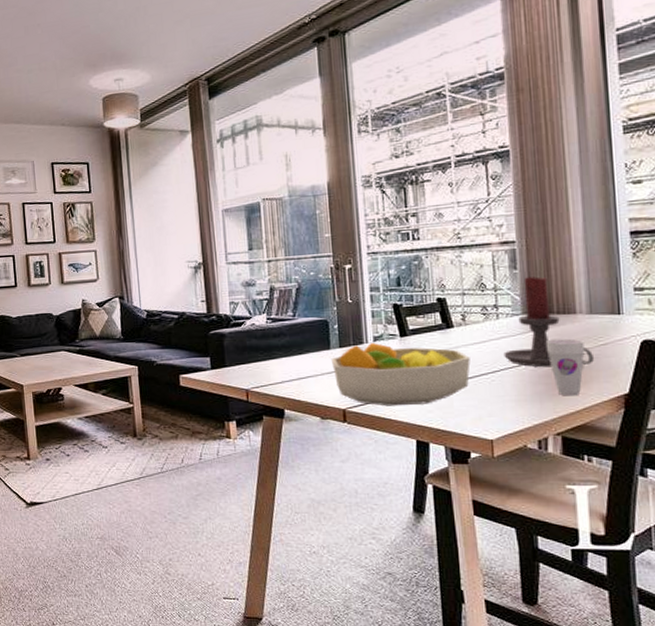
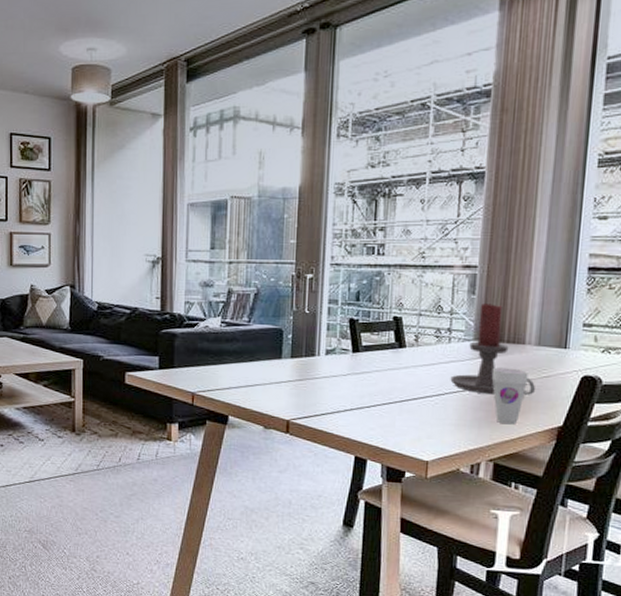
fruit bowl: present [330,342,471,406] -> none [281,355,418,422]

